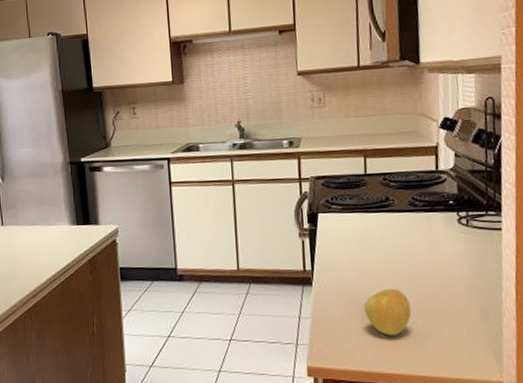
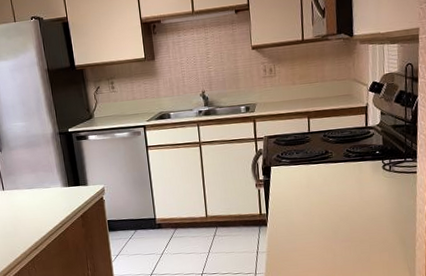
apple: present [364,288,412,336] -> none [308,224,346,262]

